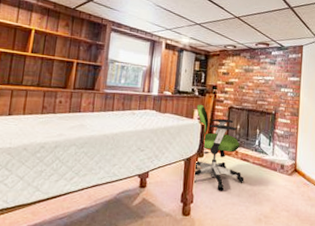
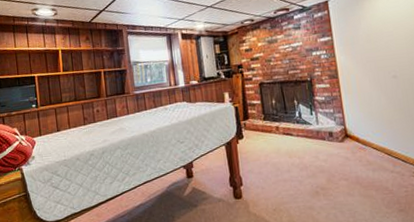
office chair: present [193,104,244,191] -> none [225,86,292,170]

